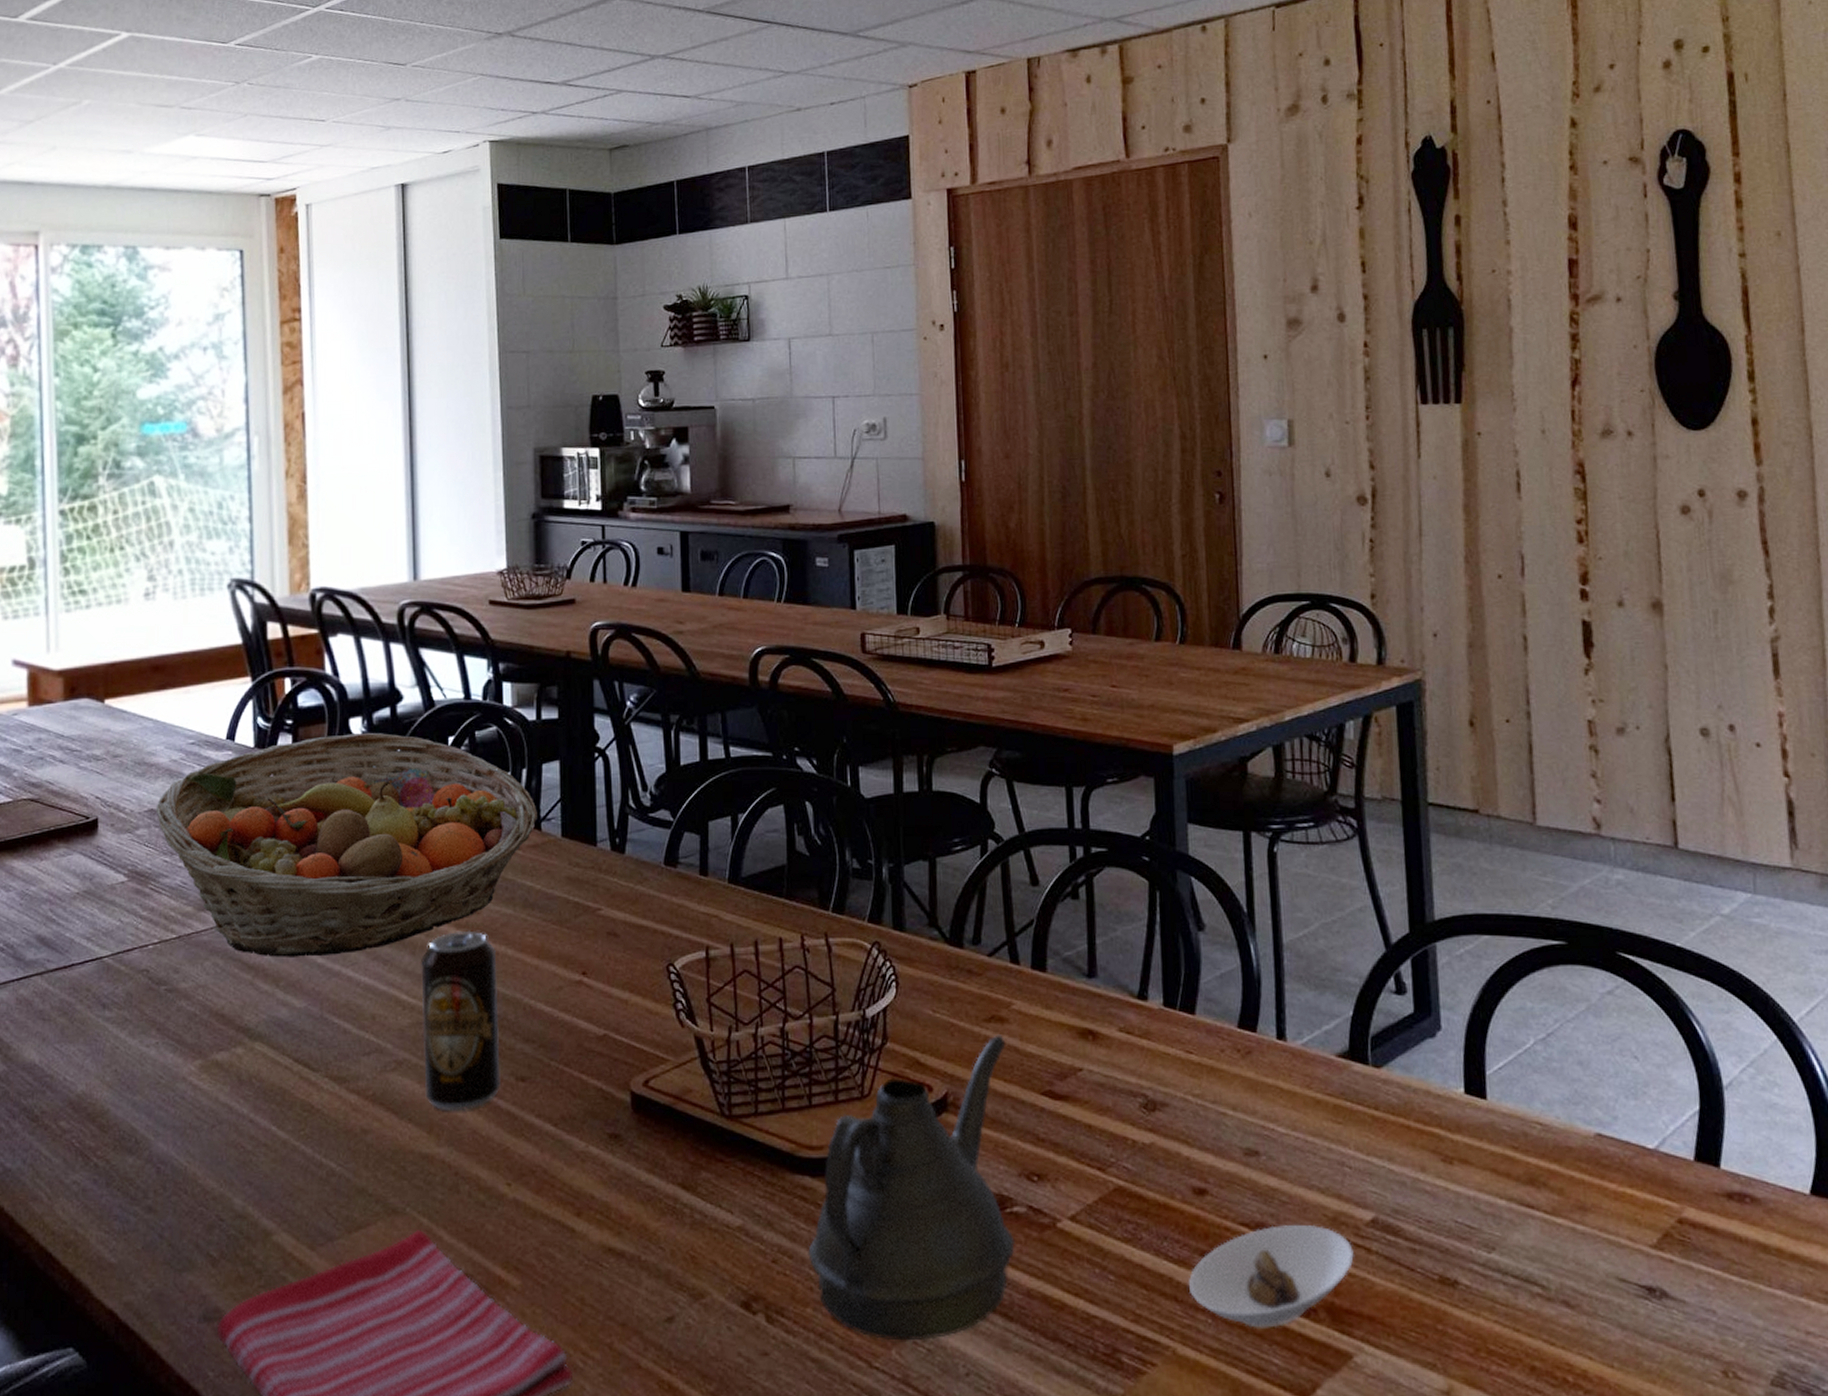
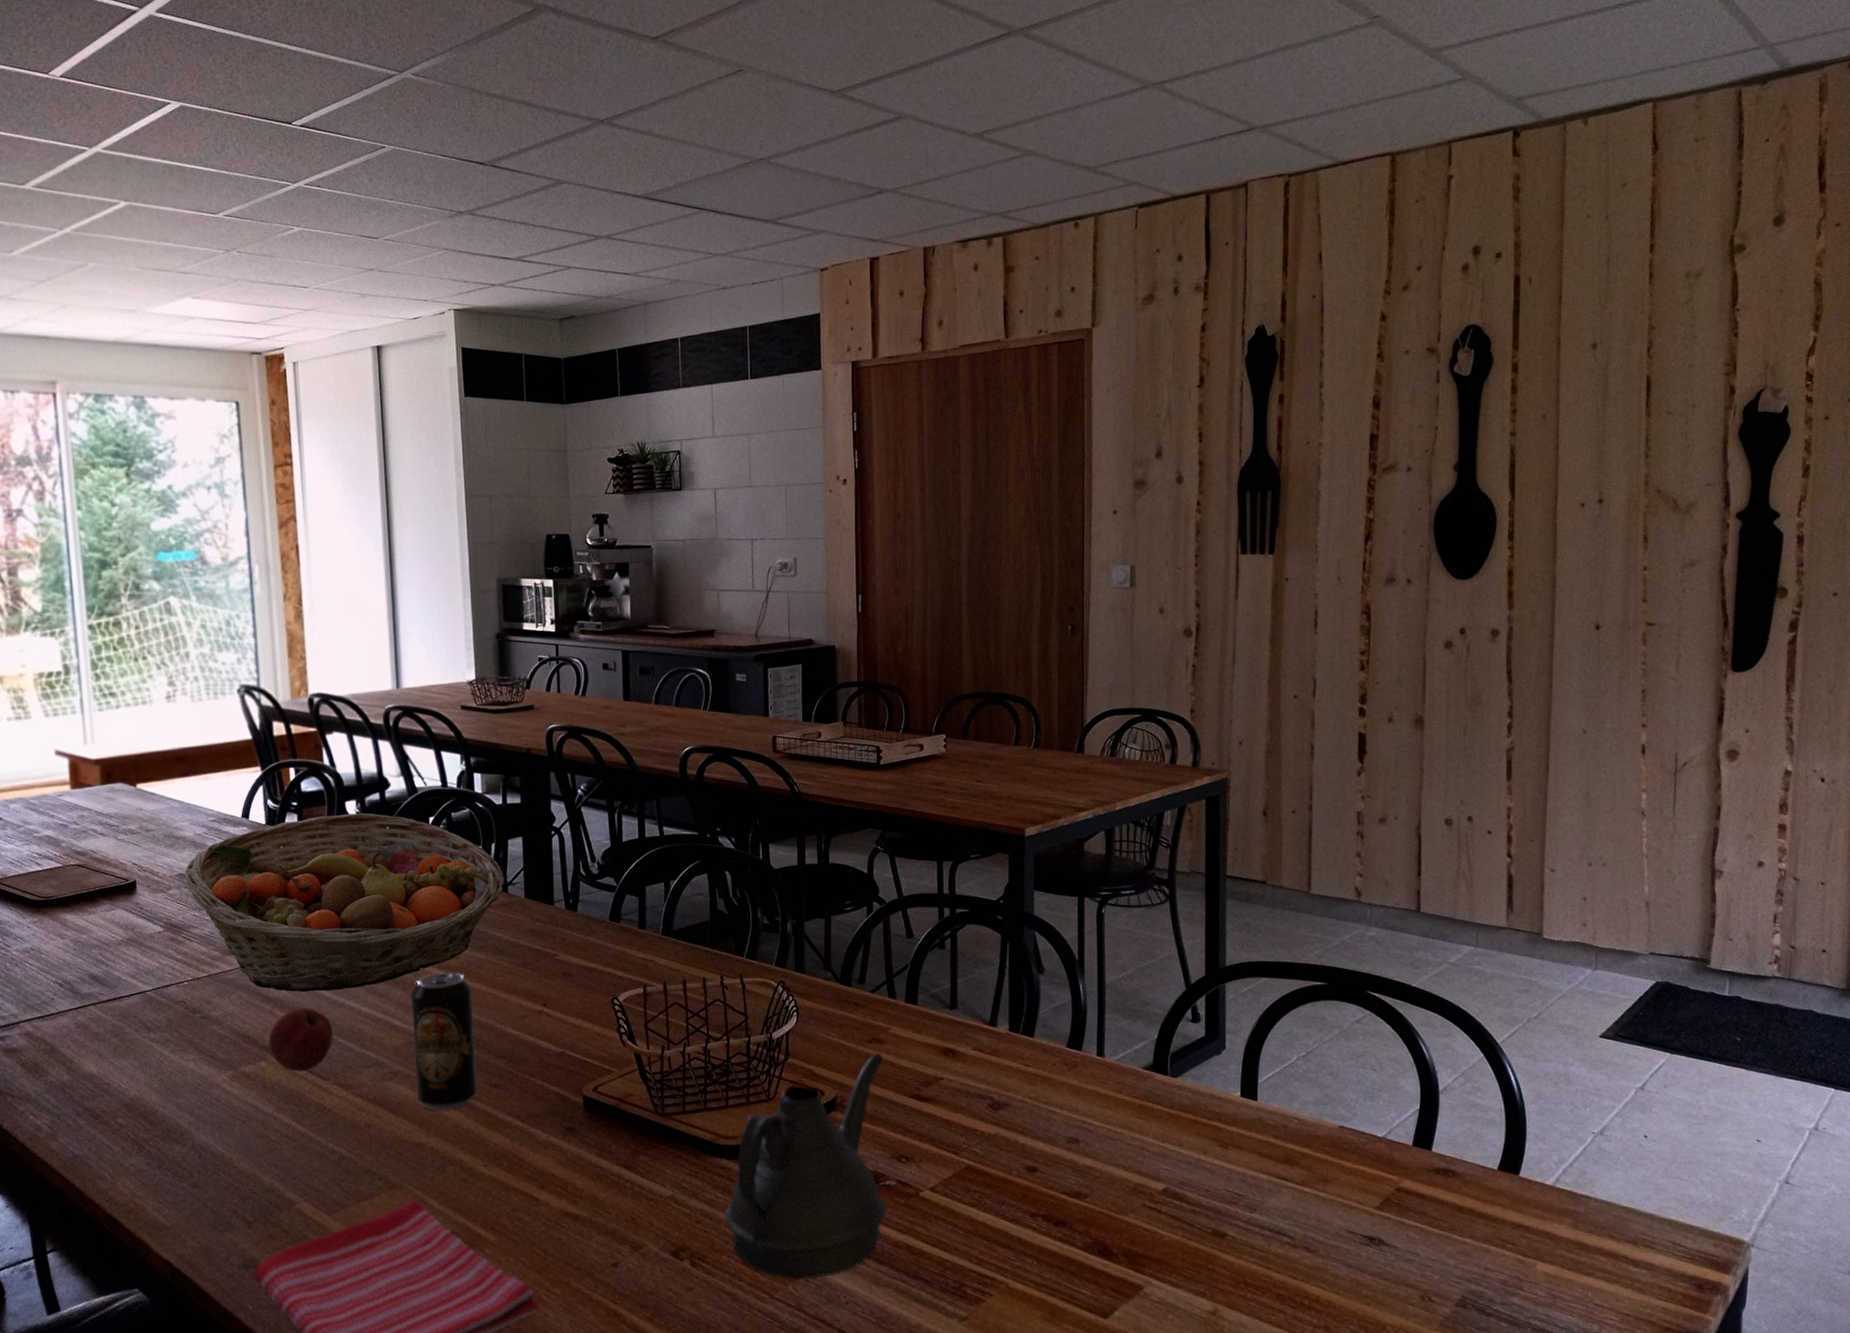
apple: none [248,978,325,1060] -> present [269,1008,333,1072]
saucer: present [1188,1225,1354,1328] -> none [1019,1194,1148,1268]

